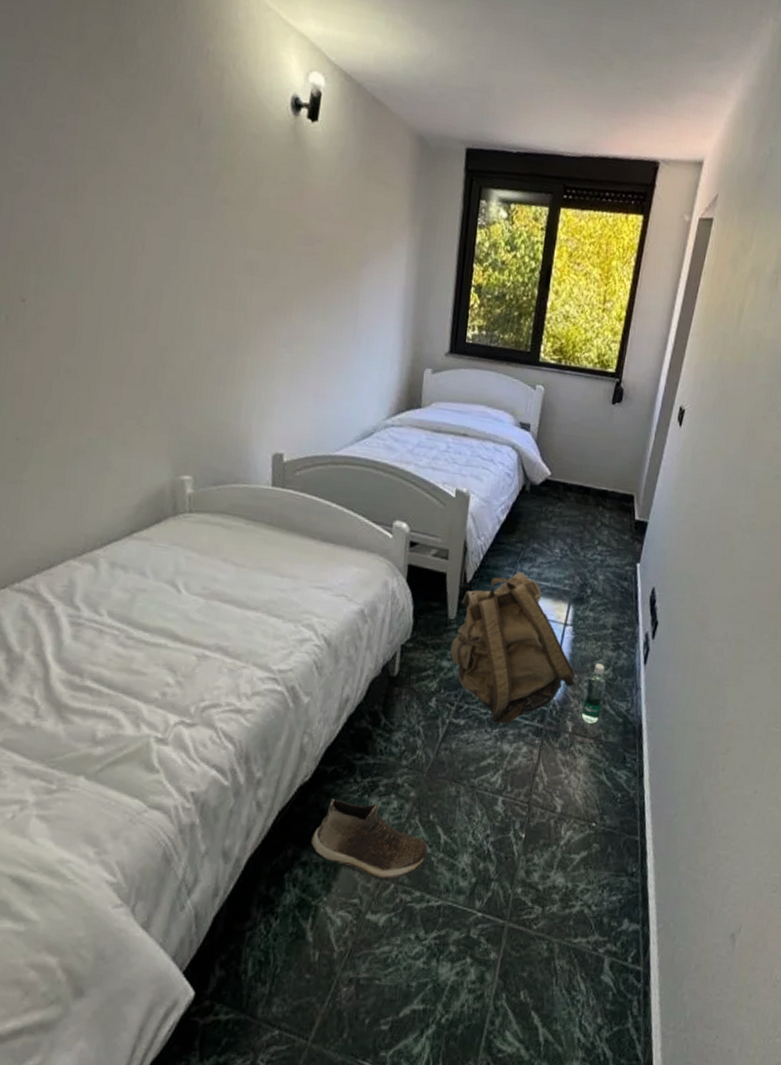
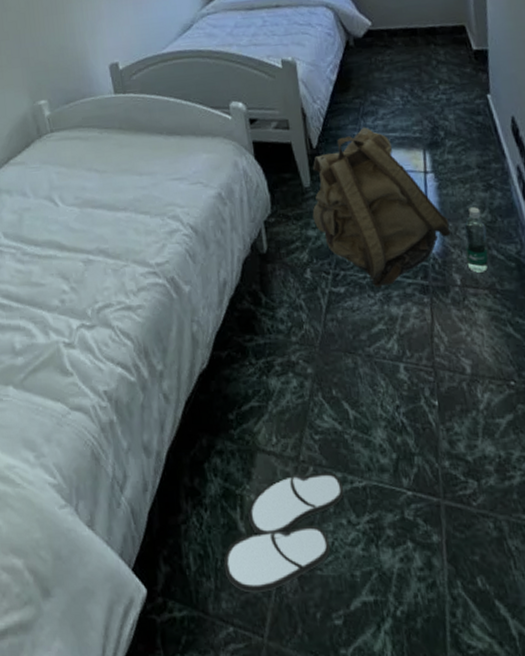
slippers: none [282,889,419,999] -> present [223,473,344,593]
shoe: present [311,799,428,880] -> none [221,384,340,462]

